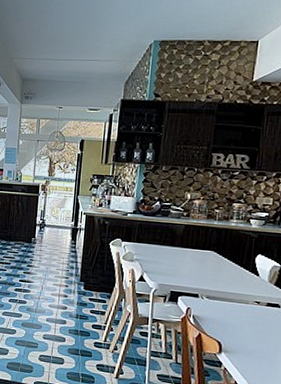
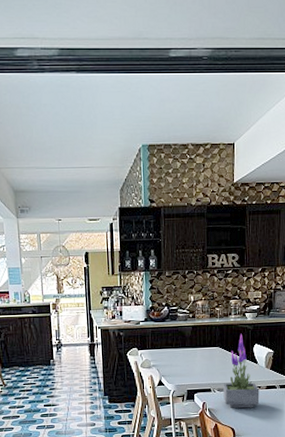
potted plant: none [212,240,258,324] -> present [223,333,260,408]

